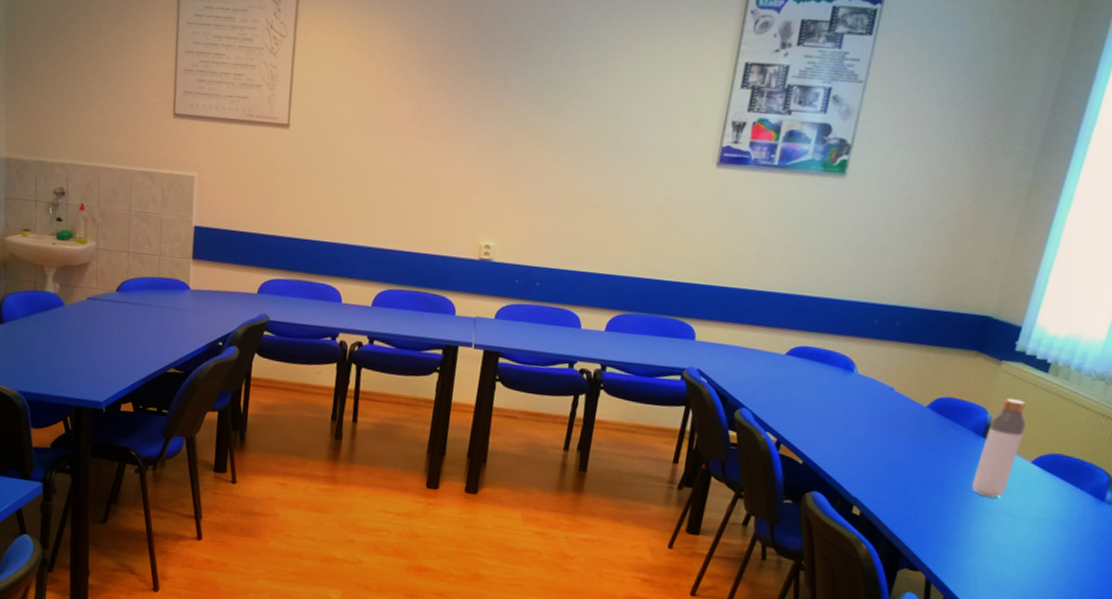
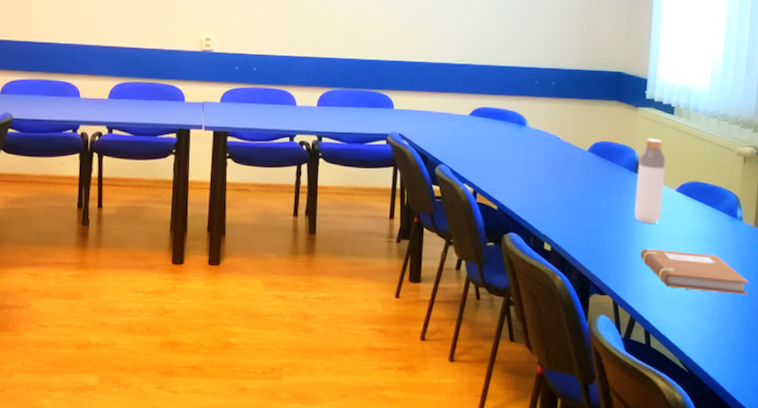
notebook: none [969,524,1103,590] -> present [640,248,749,295]

